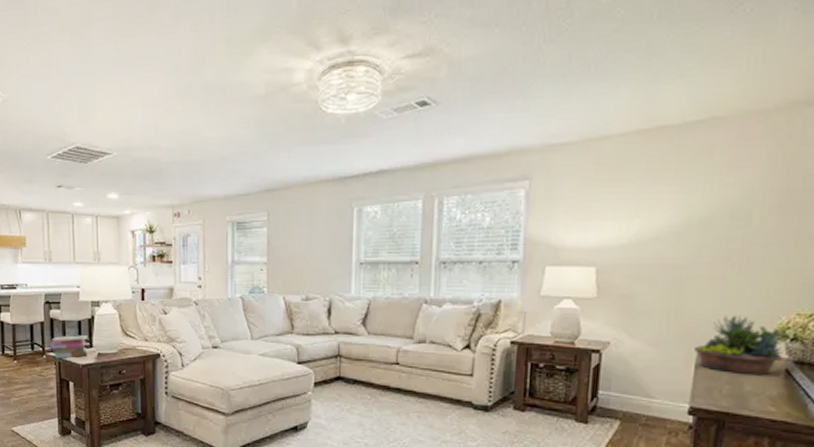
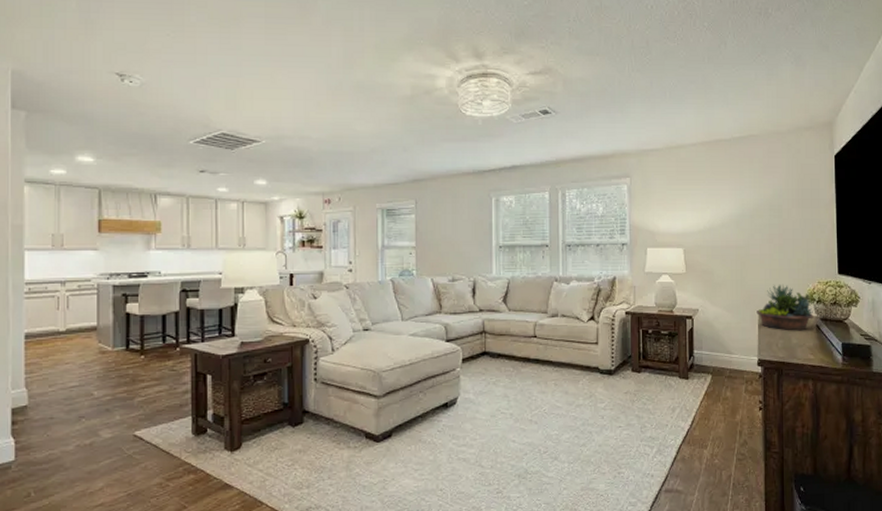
books: present [49,335,88,359] -> none [184,324,230,351]

